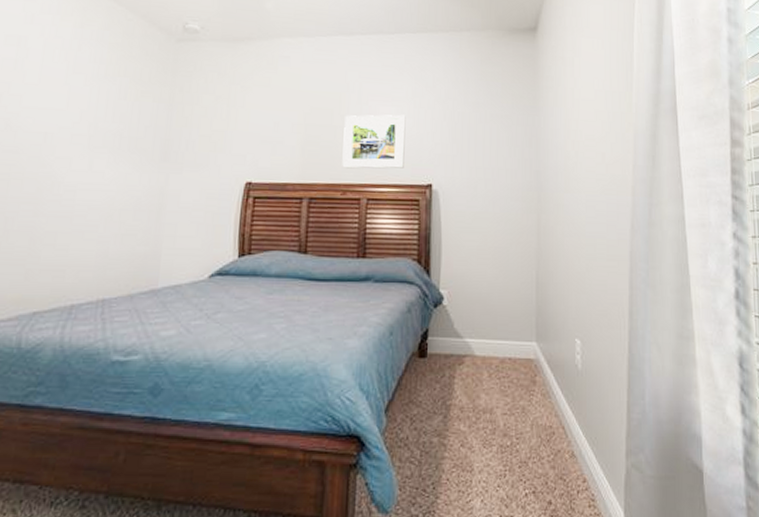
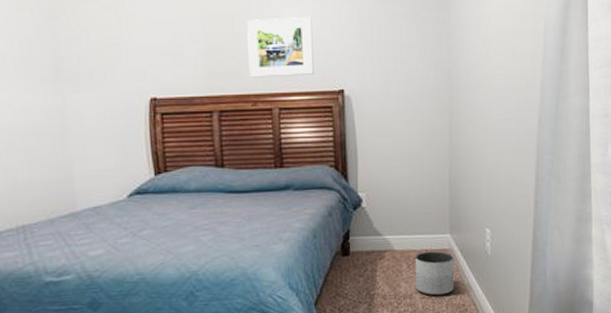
planter: none [496,360,541,413] -> present [415,251,455,296]

